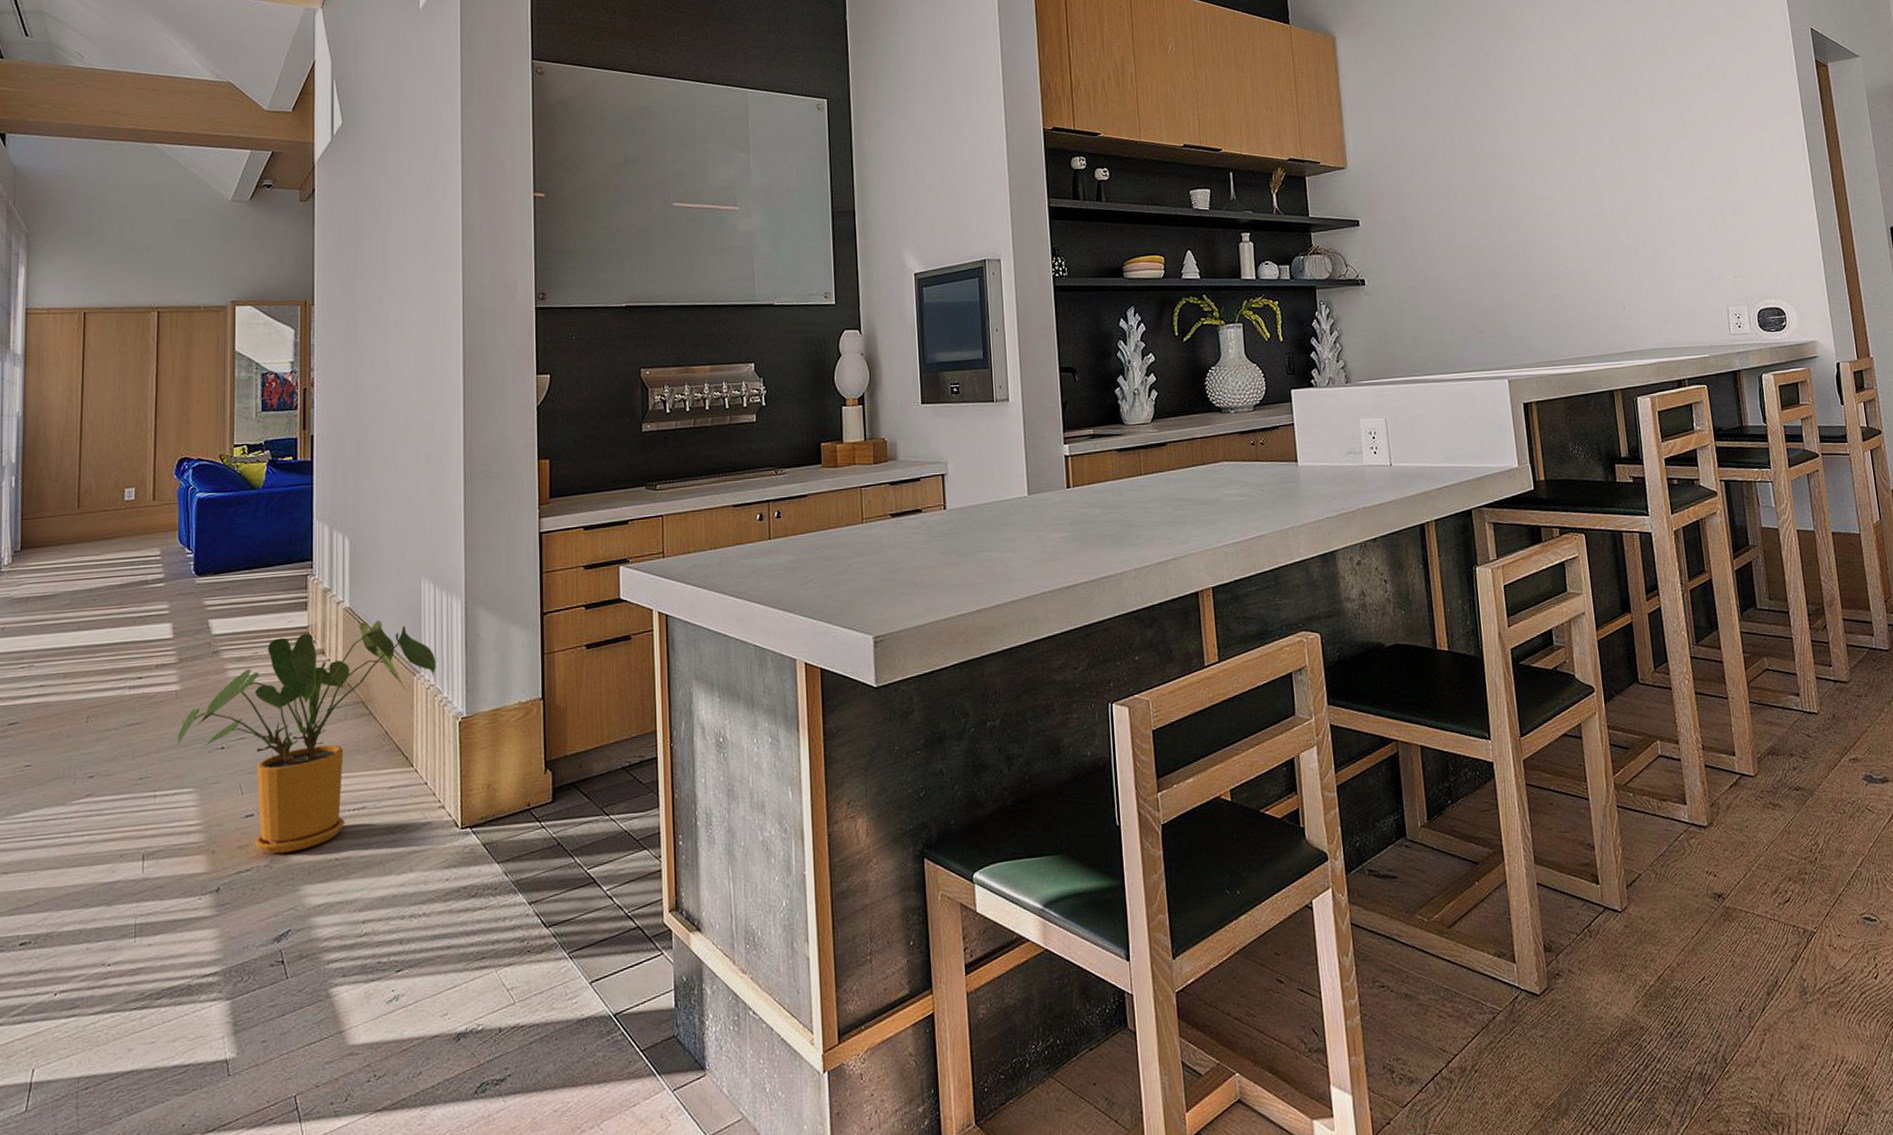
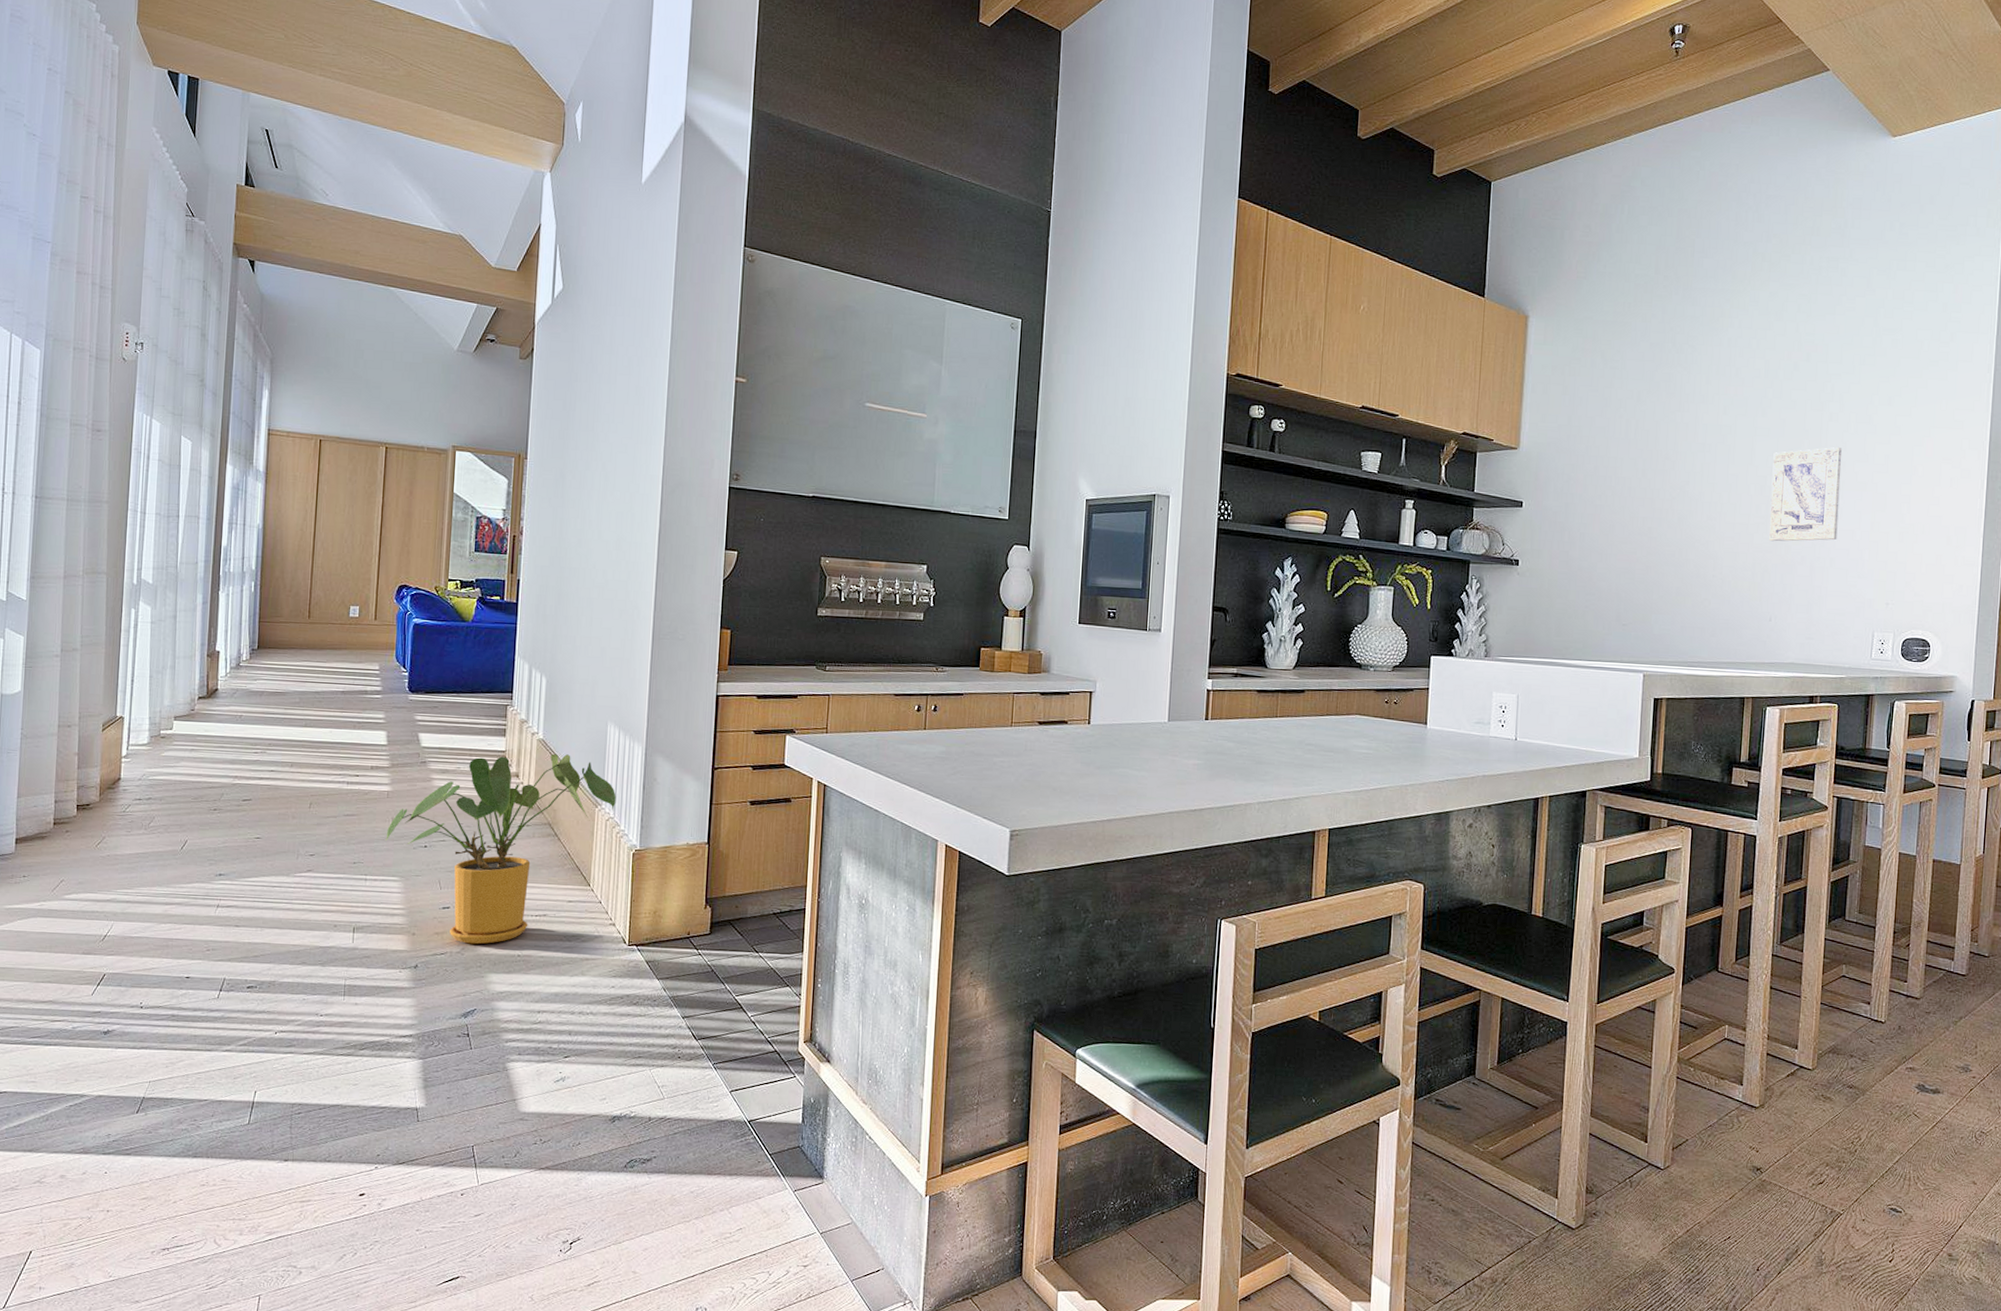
wall art: none [1597,129,1674,230] -> present [1769,447,1842,542]

